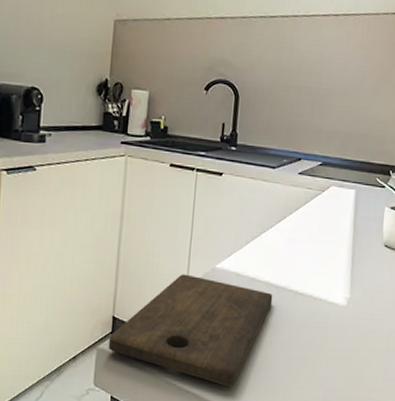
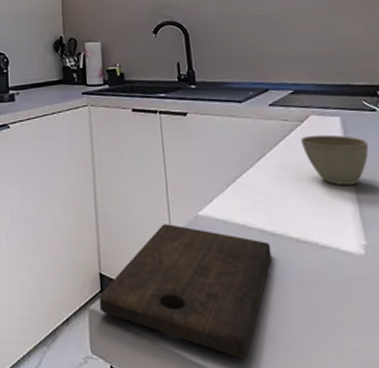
cup: none [318,203,372,249] -> present [300,134,369,185]

